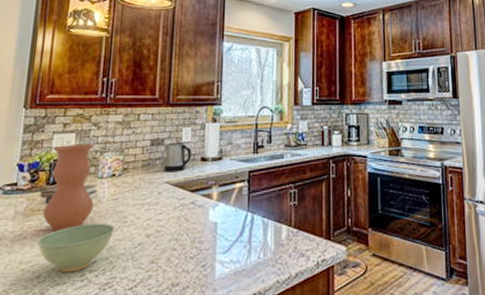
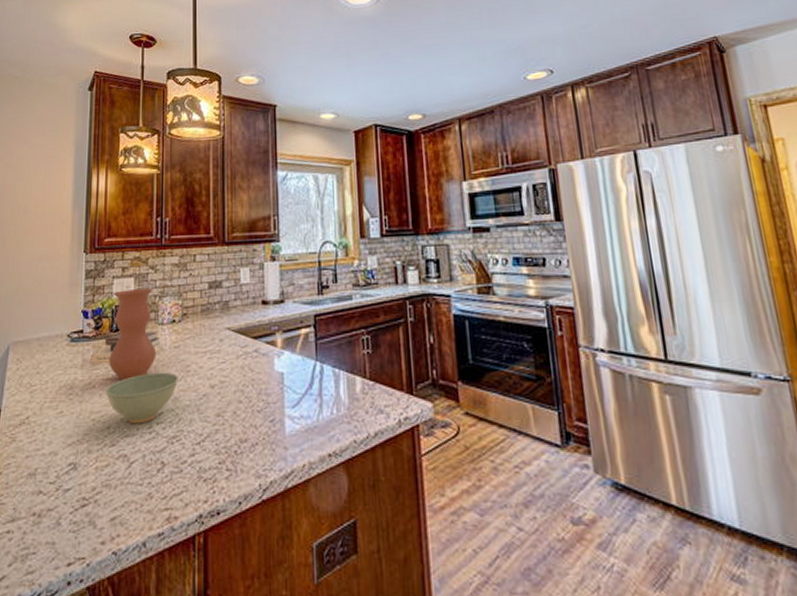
kettle: present [164,141,192,173] -> none [222,283,251,318]

